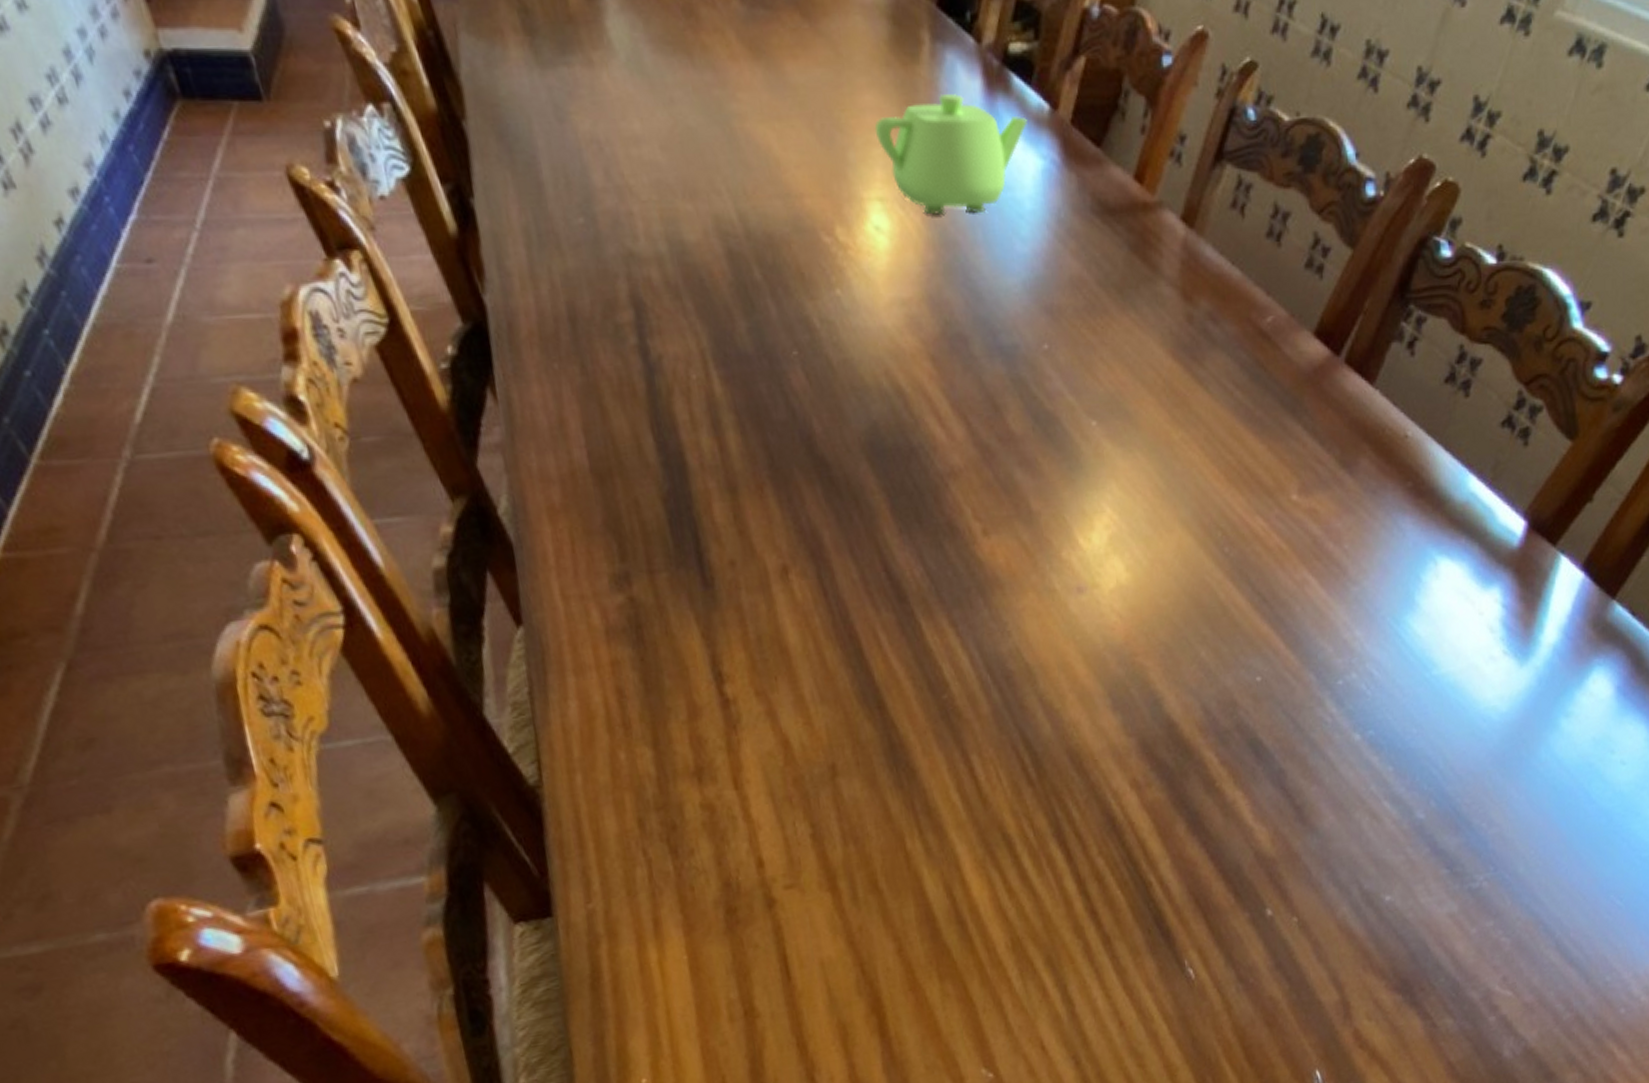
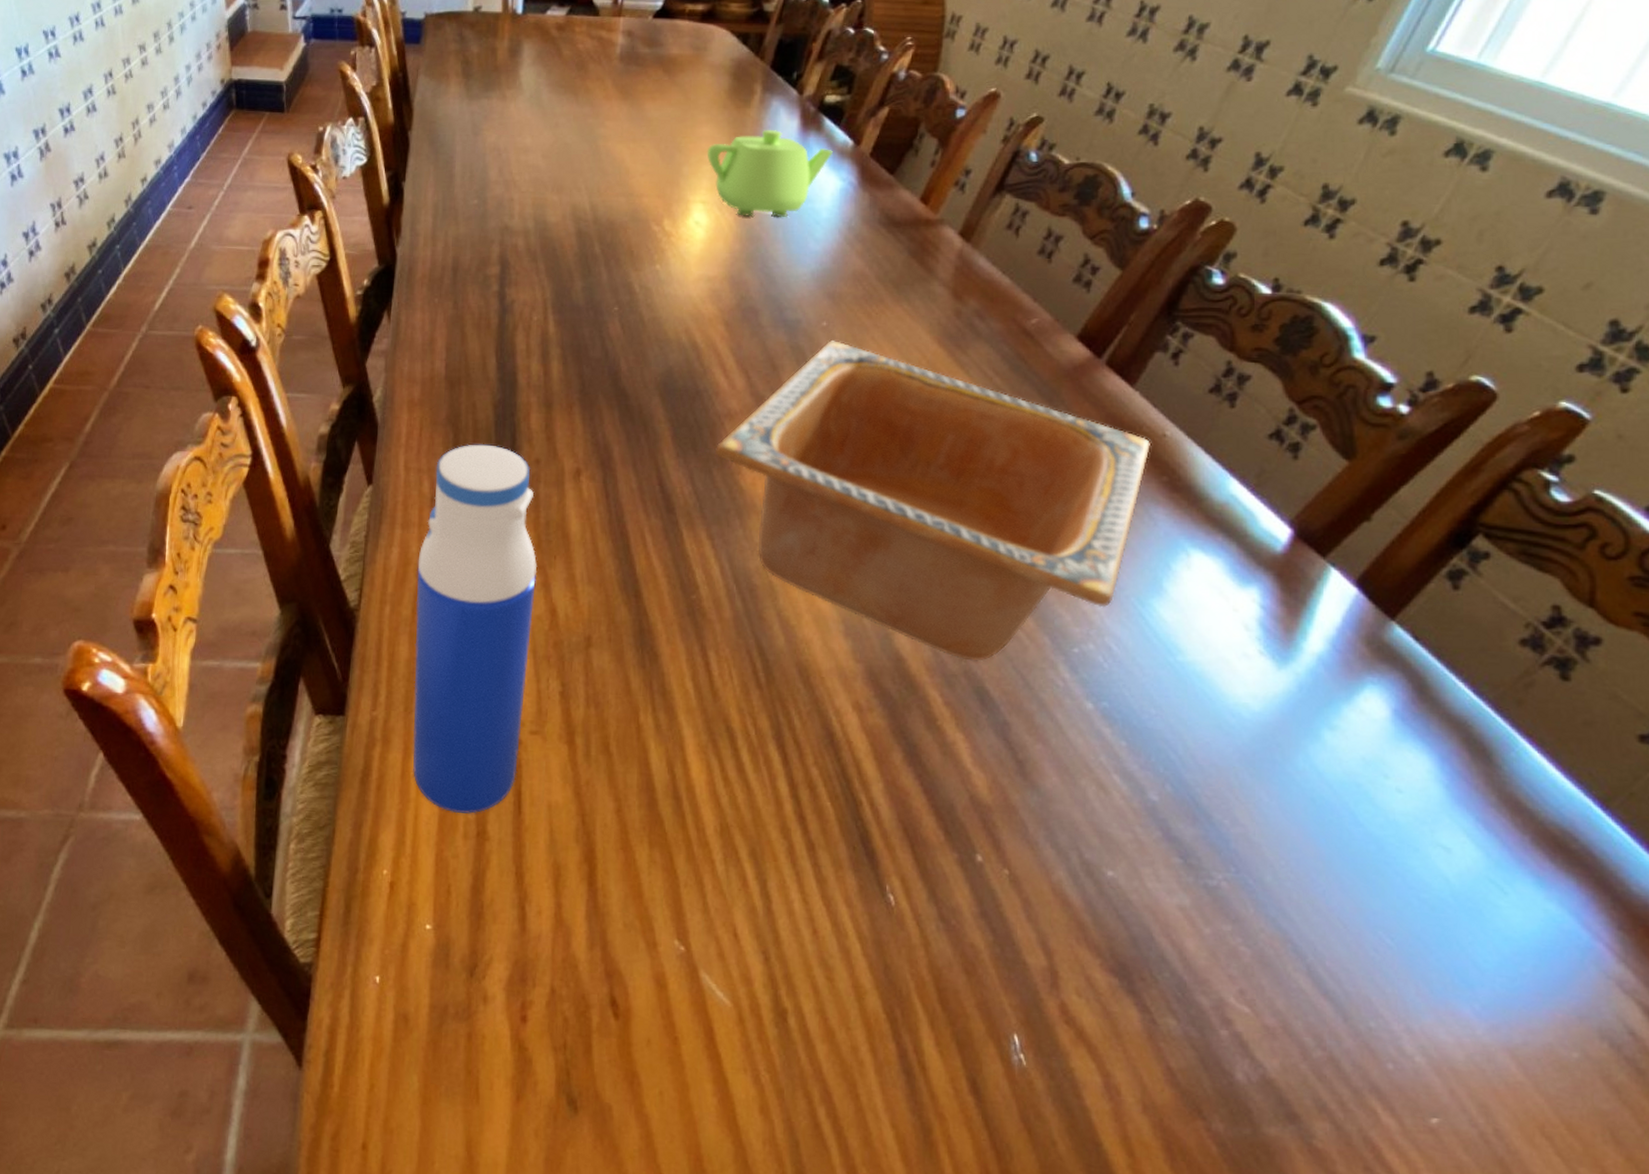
water bottle: none [603,550,778,997] -> present [413,444,538,814]
serving bowl: none [943,366,1395,714] -> present [715,340,1152,662]

